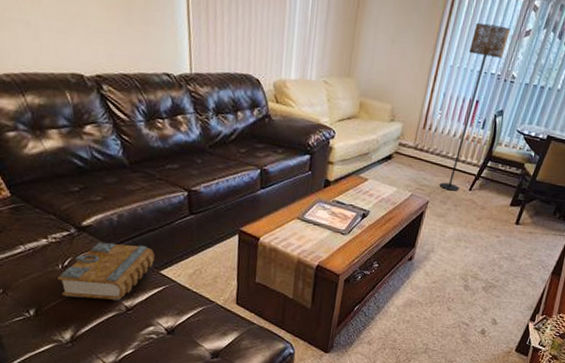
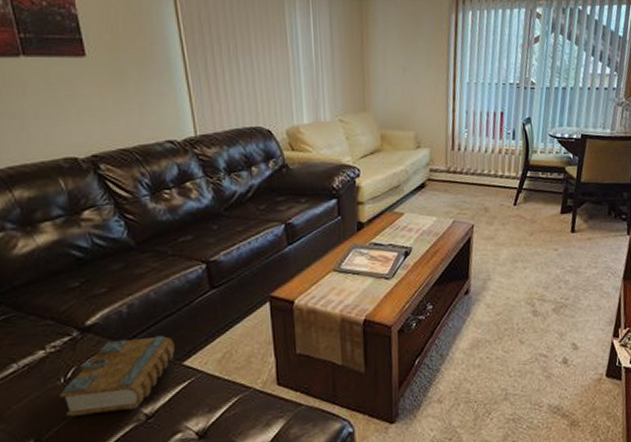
floor lamp: present [439,22,511,191] -> none [481,37,520,210]

